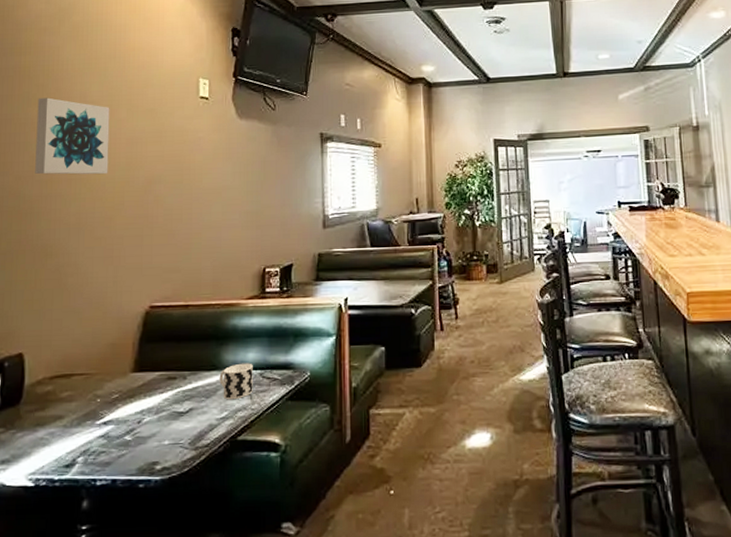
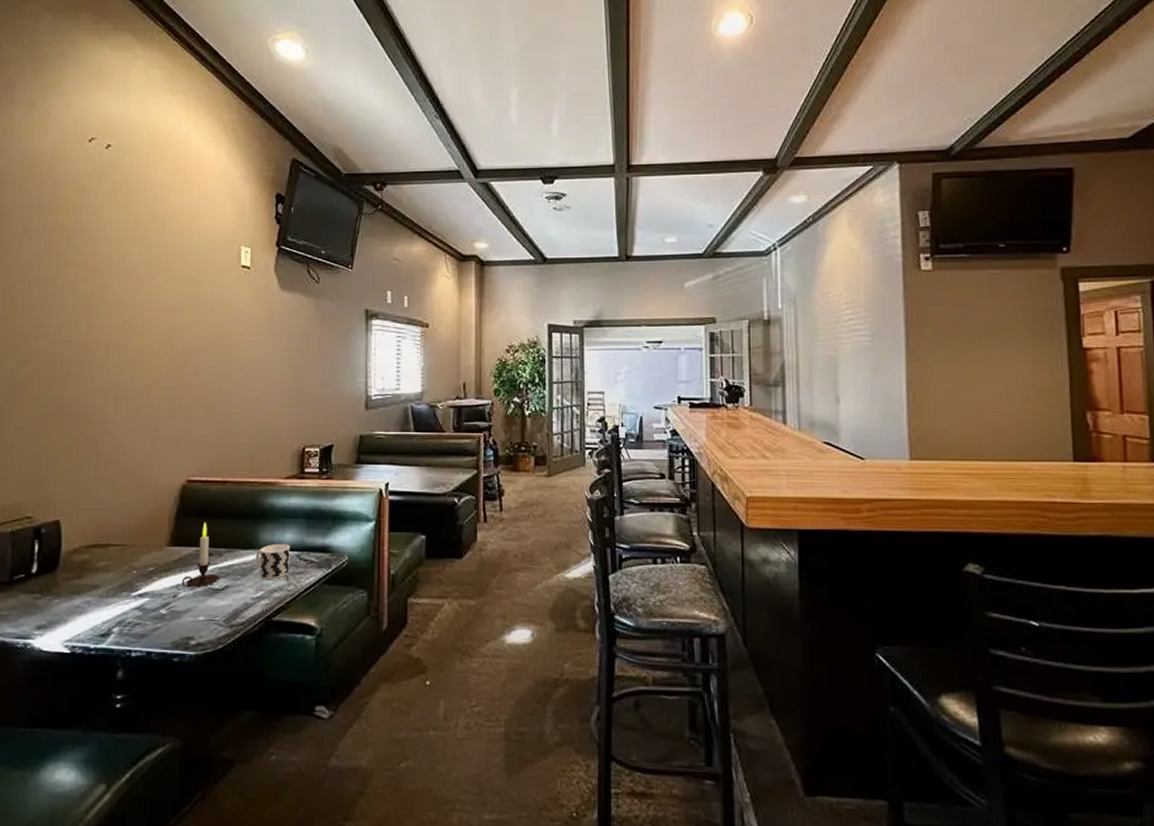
wall art: present [35,97,110,175] -> none [72,260,149,343]
candle: none [146,346,184,412] -> present [181,522,219,588]

